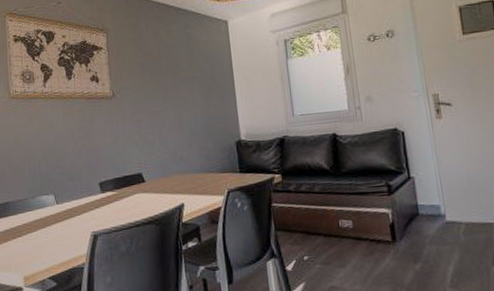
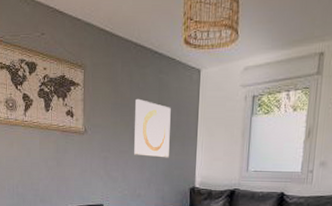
wall art: none [164,55,208,114] -> present [134,98,171,158]

